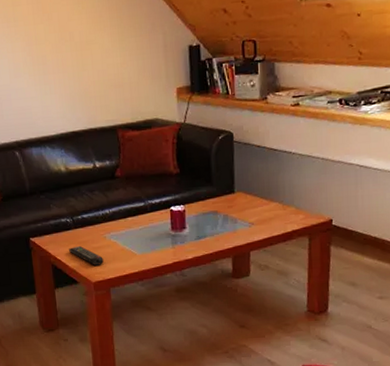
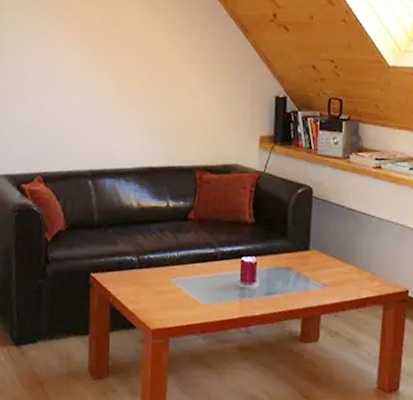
remote control: present [69,245,103,265] -> none [130,287,165,311]

